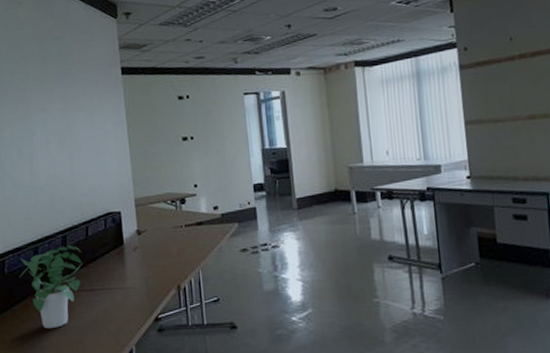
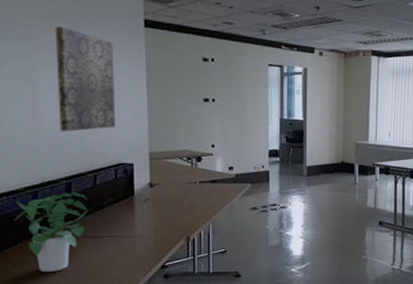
wall art: none [45,86,103,186] -> present [54,26,116,132]

